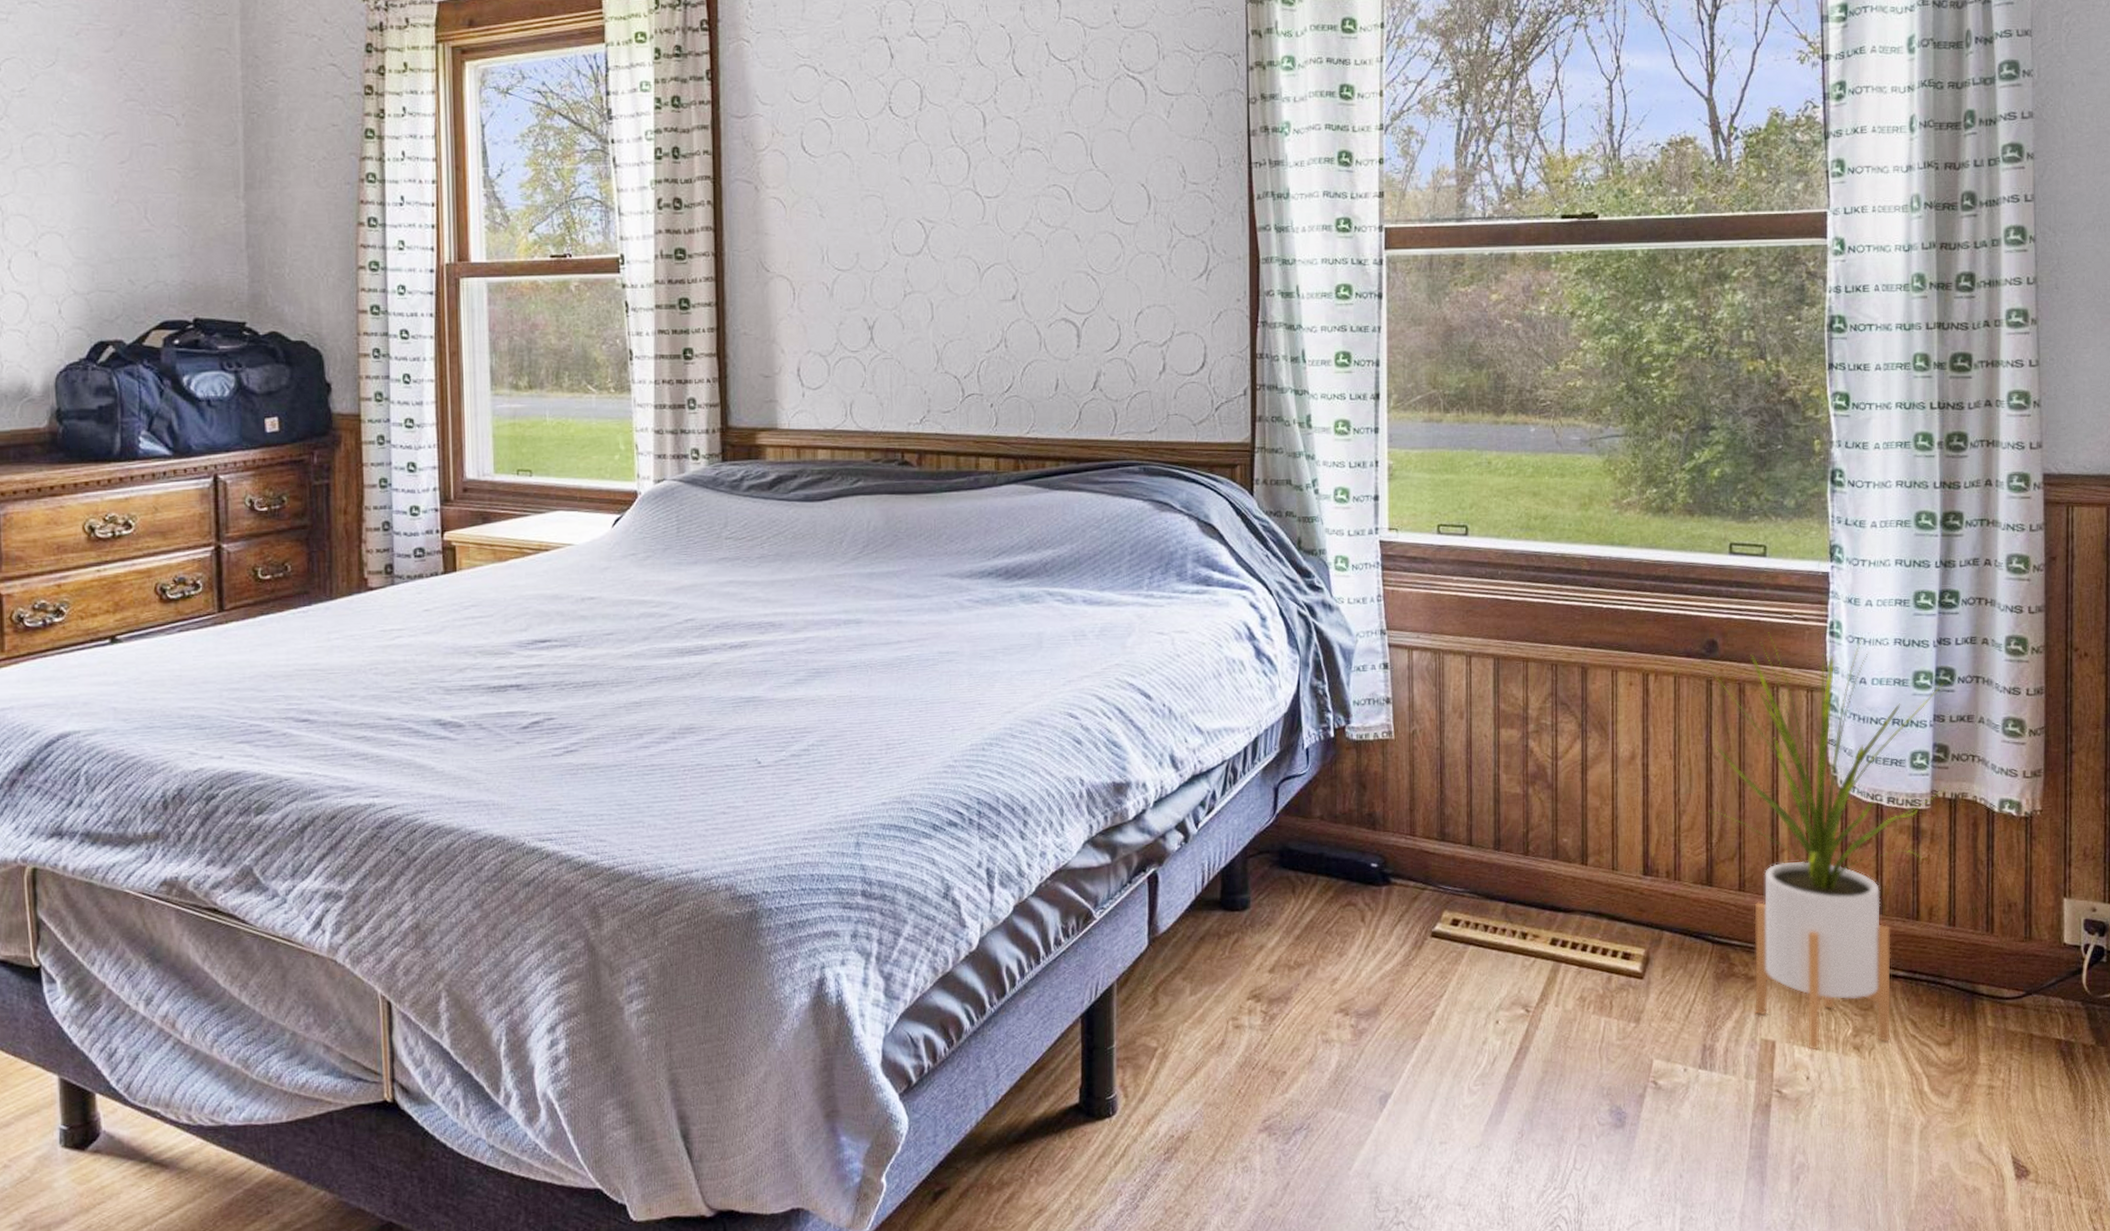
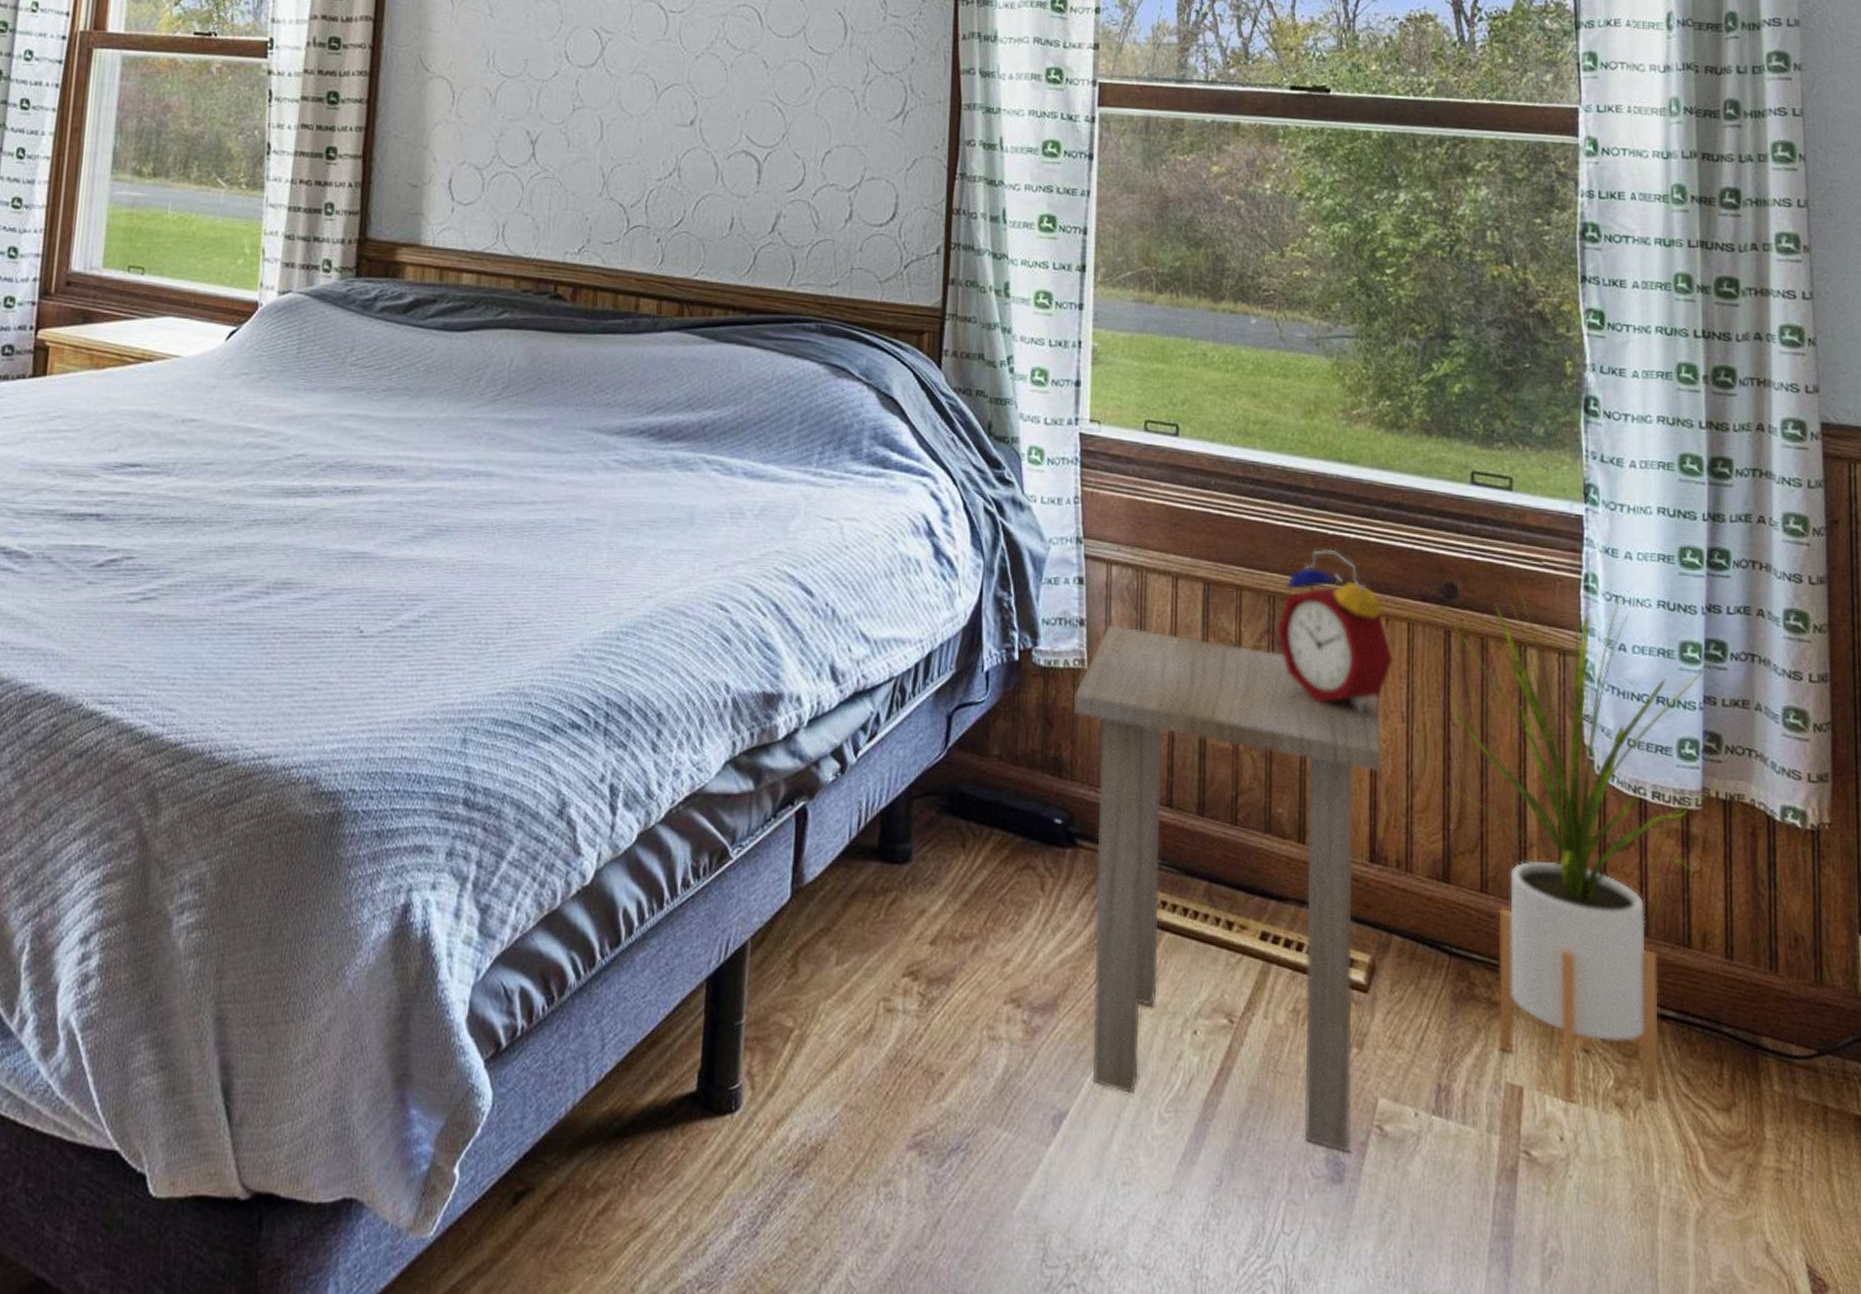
side table: none [1383,700,1652,1105] -> present [1073,624,1381,1153]
alarm clock: none [1559,620,1662,755] -> present [1277,549,1393,713]

